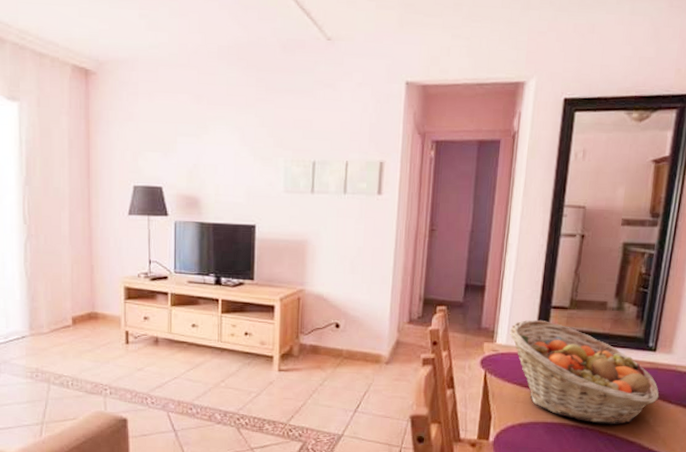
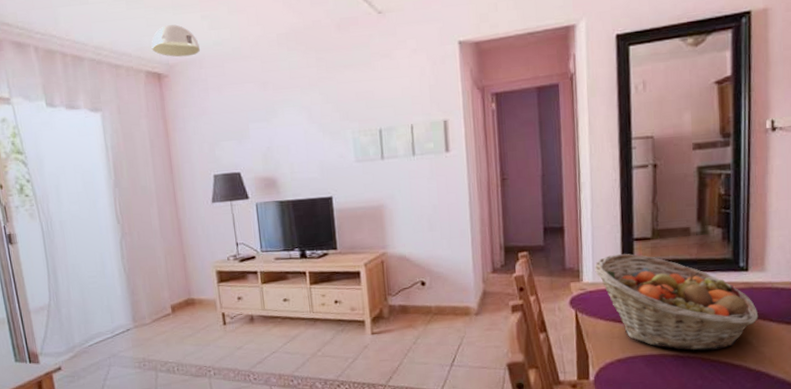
ceiling light: none [81,18,134,56] -> present [151,24,200,57]

